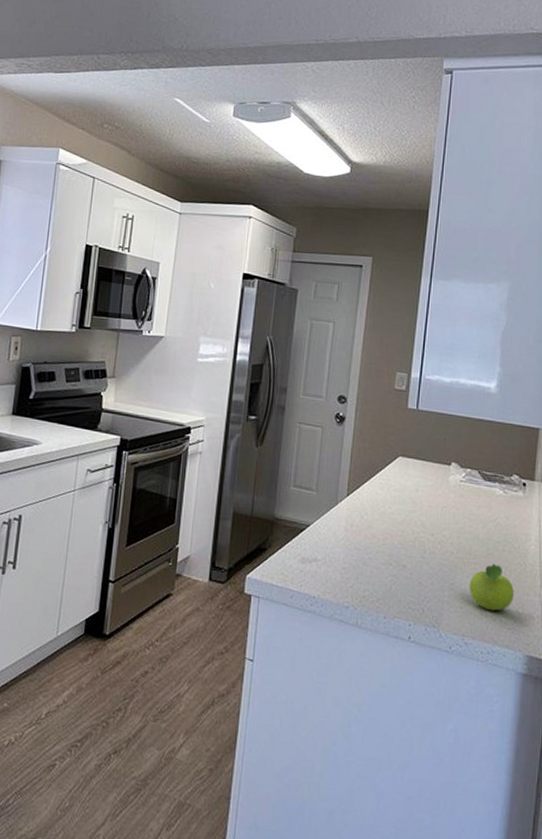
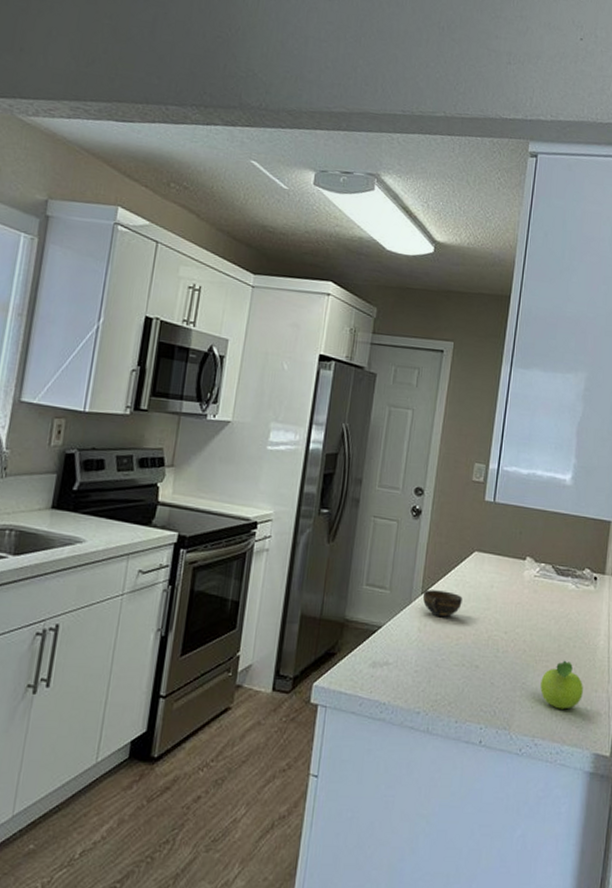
cup: none [348,492,388,519] -> present [422,589,463,618]

